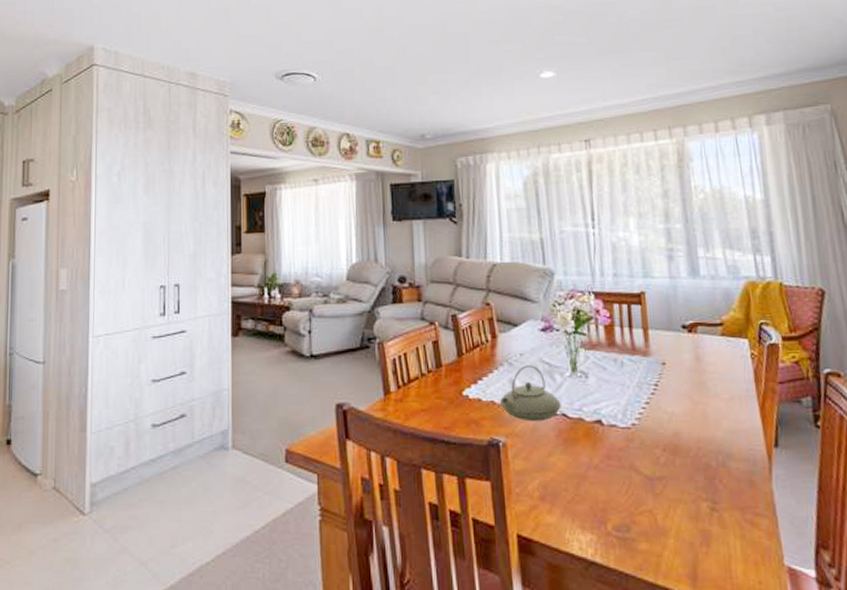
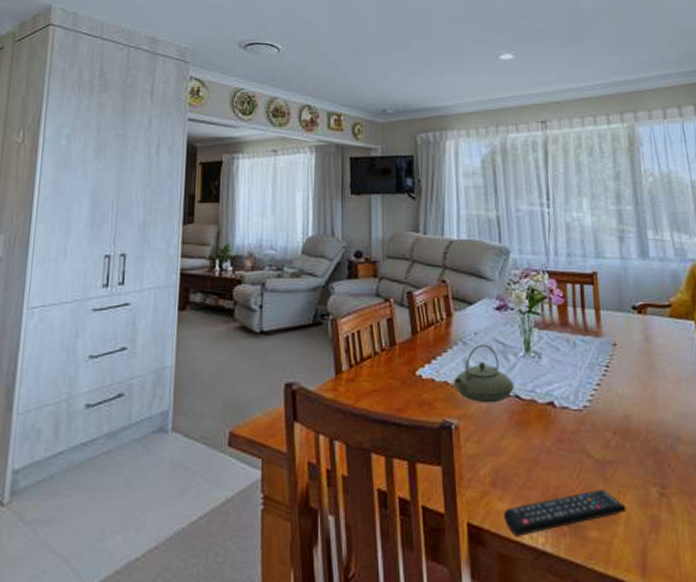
remote control: none [553,504,676,548] -> present [504,489,626,536]

